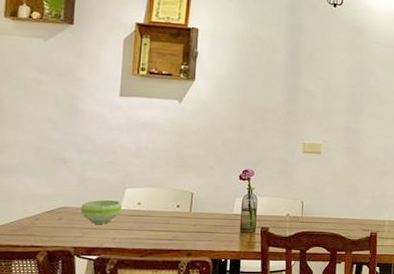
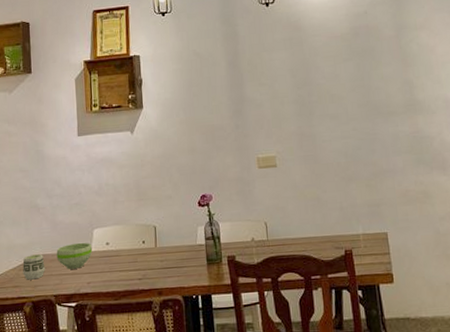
cup: none [40,206,67,230] -> present [22,254,45,280]

